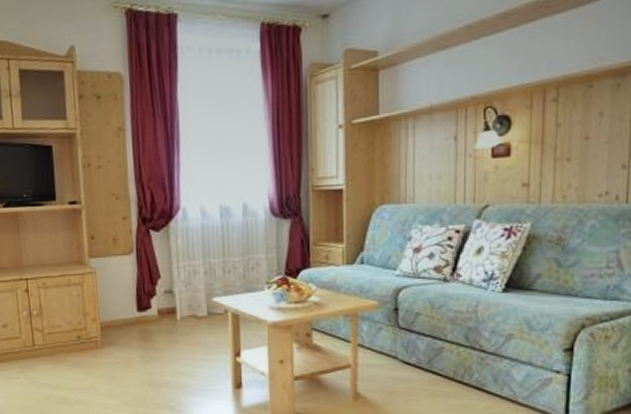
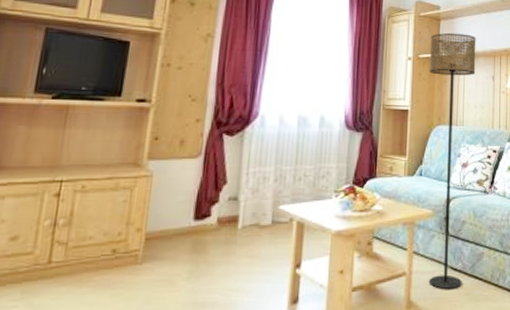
floor lamp: none [367,83,430,384] -> present [429,32,476,290]

